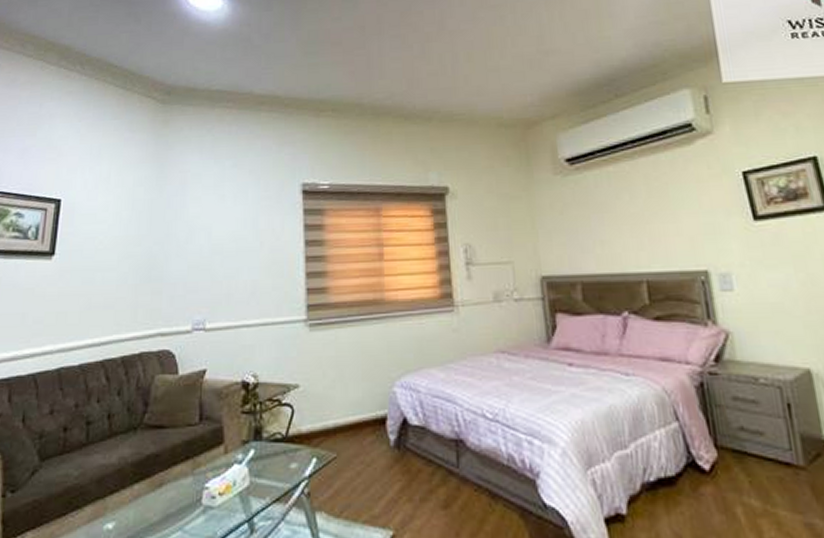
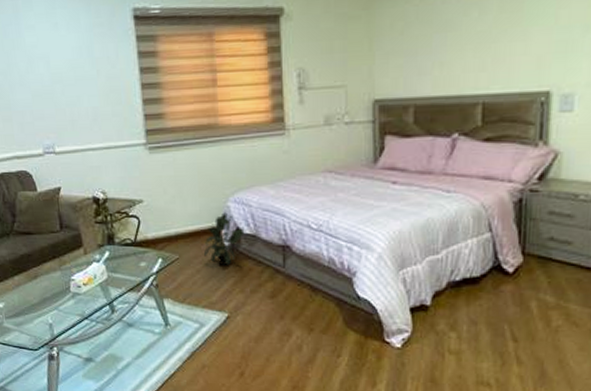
potted plant: none [365,399,413,467] -> present [203,212,245,266]

